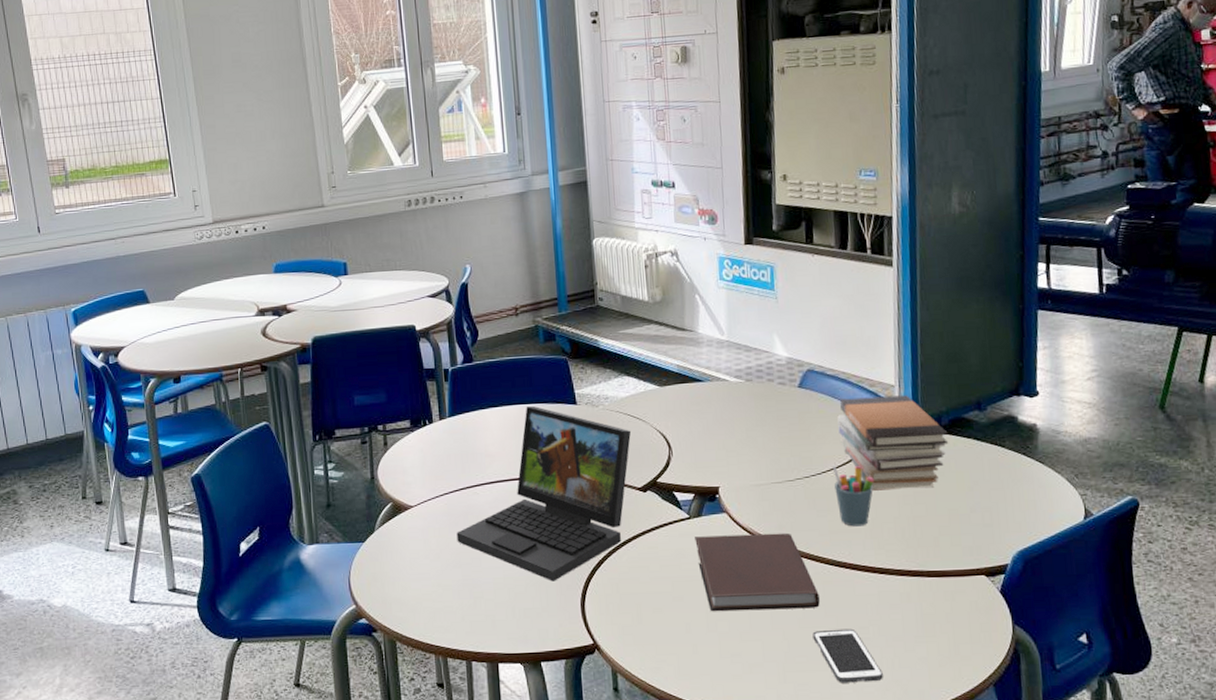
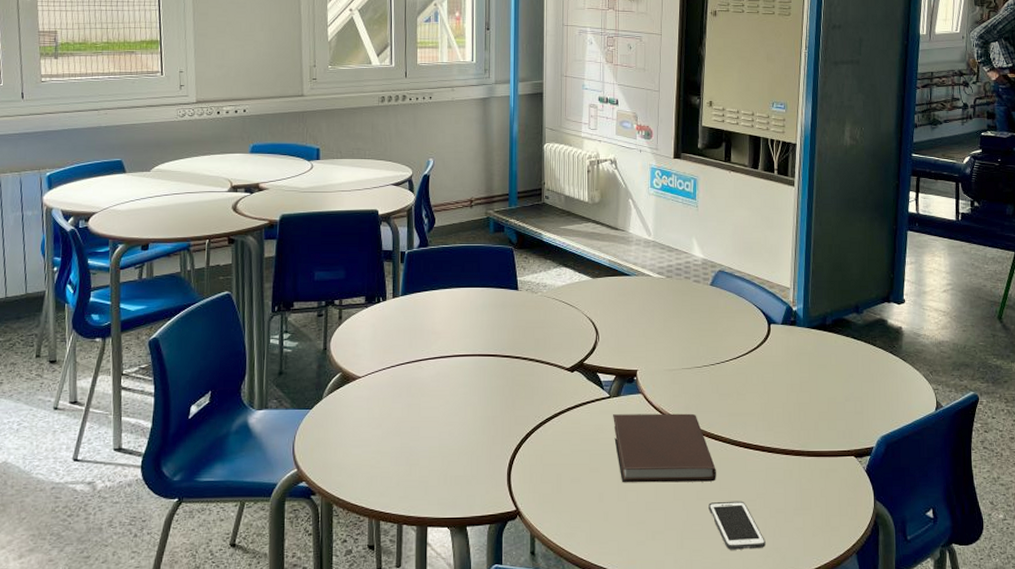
laptop: present [456,406,632,582] -> none [399,290,565,451]
pen holder: present [832,464,874,527] -> none [734,354,768,410]
book stack: present [837,395,949,491] -> none [741,297,831,379]

